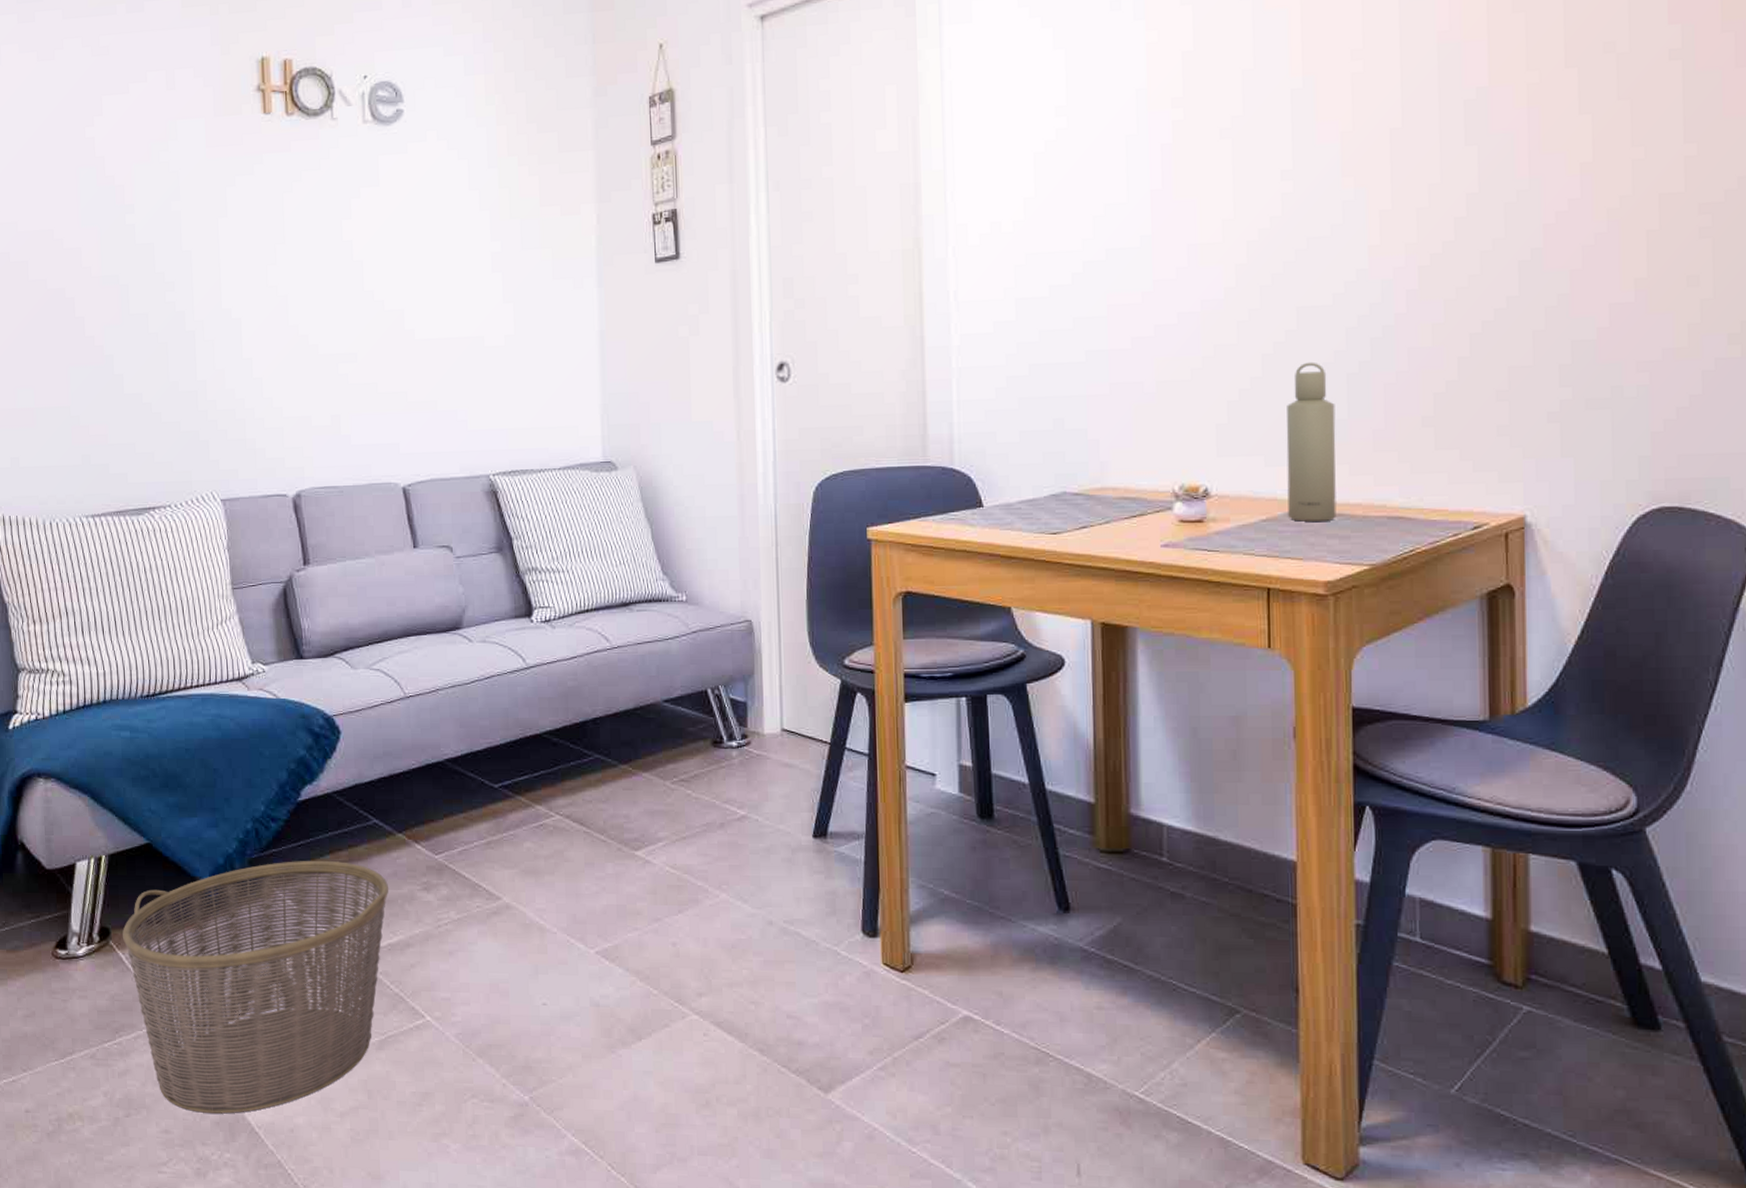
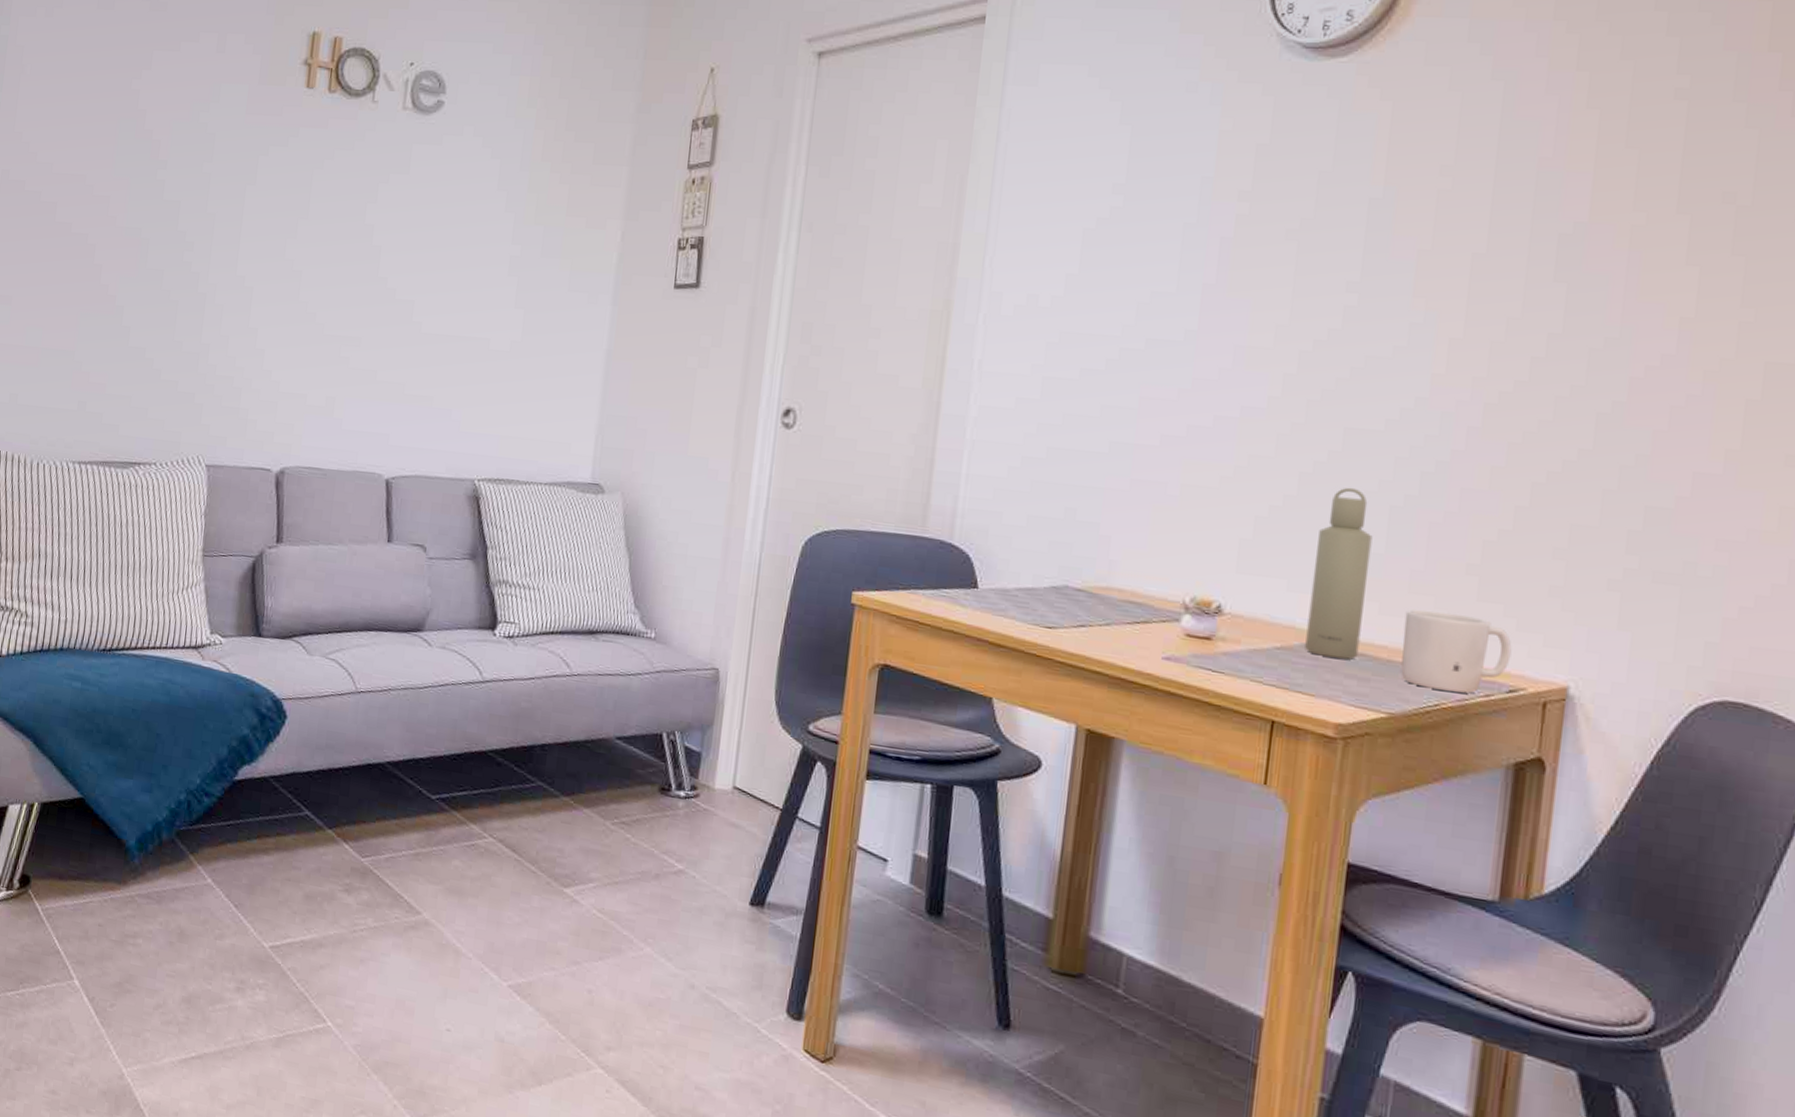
basket: present [122,860,389,1114] -> none [41,838,311,1087]
mug: none [1373,464,1472,536] -> present [1401,609,1512,694]

